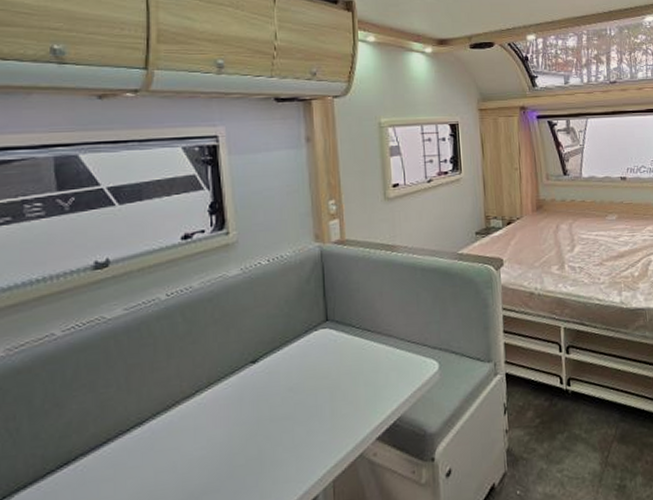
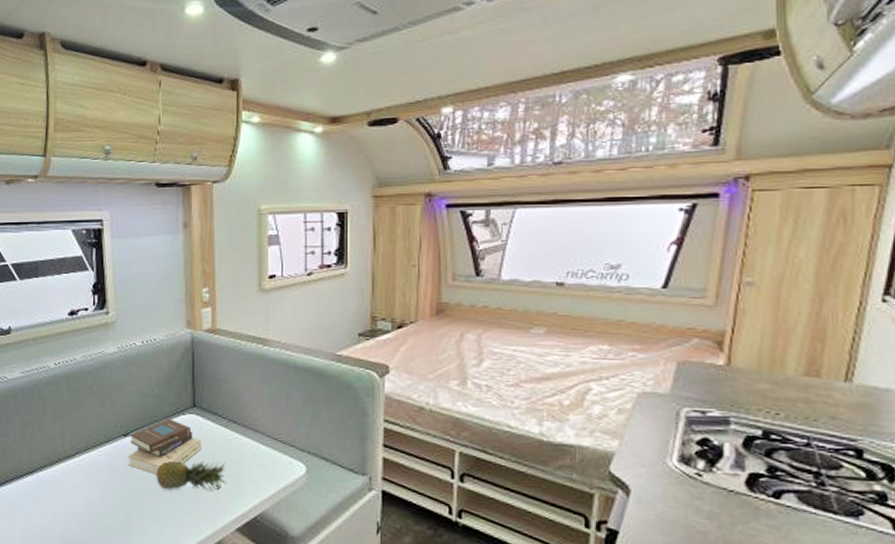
books: none [257,337,337,399] -> present [128,419,202,475]
fruit: none [290,372,365,413] -> present [156,461,227,491]

